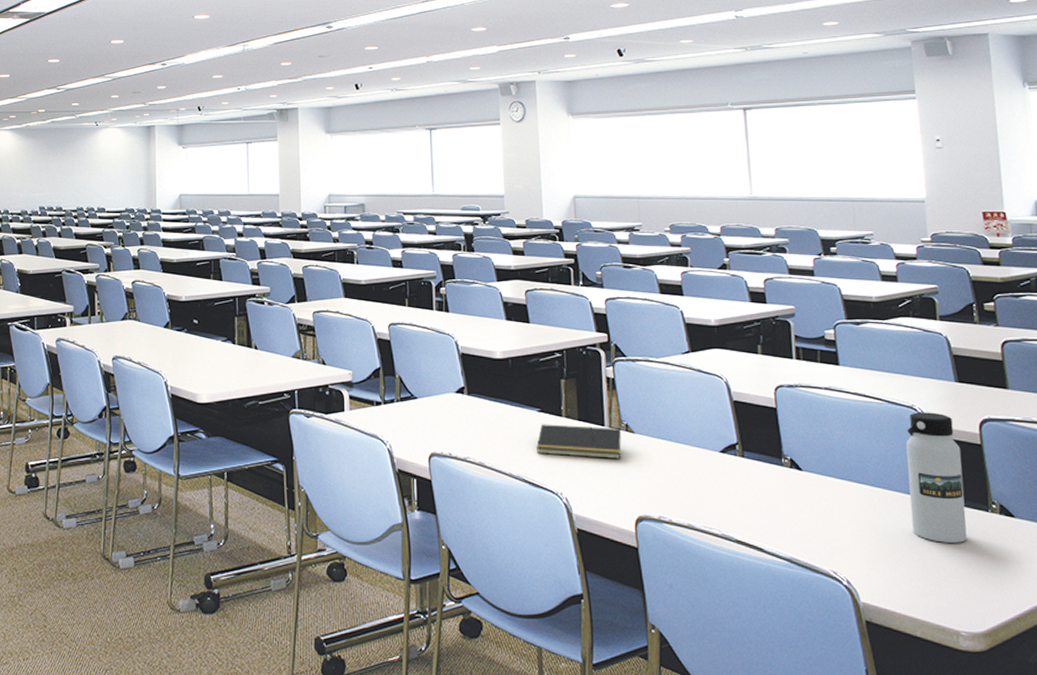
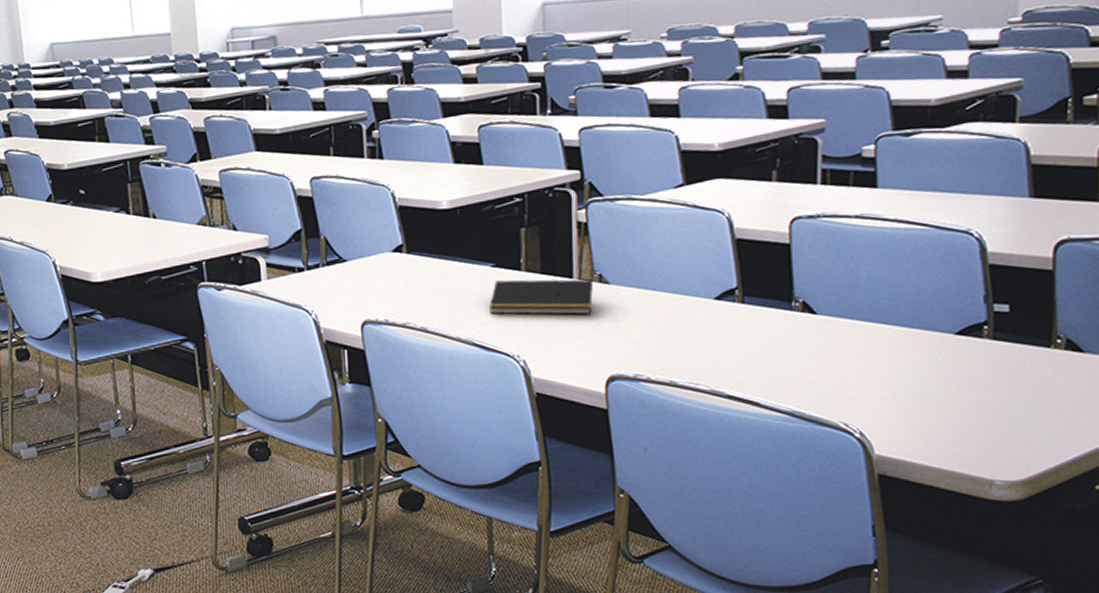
water bottle: present [906,412,967,543] -> none [950,236,1025,386]

